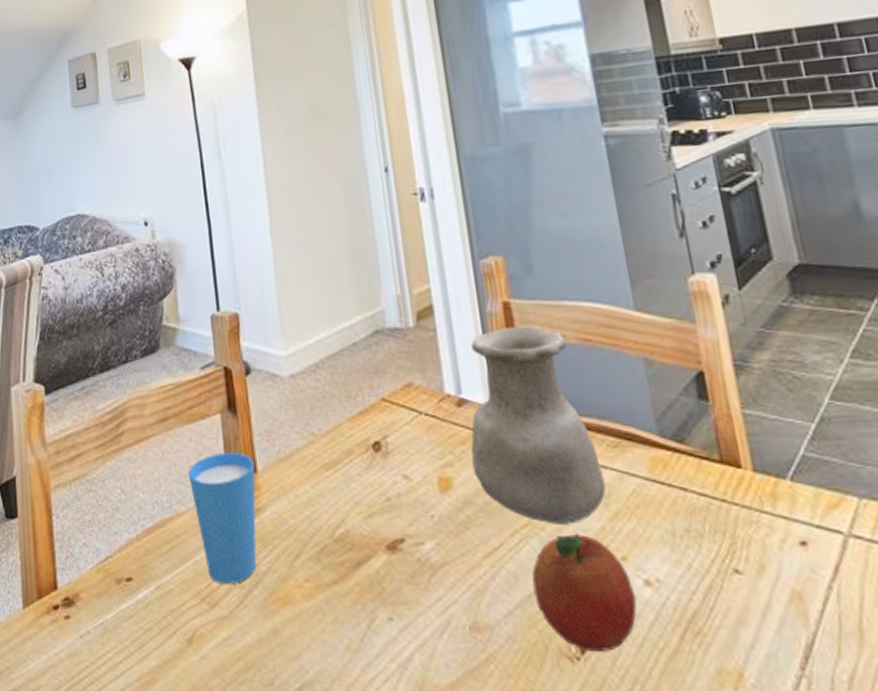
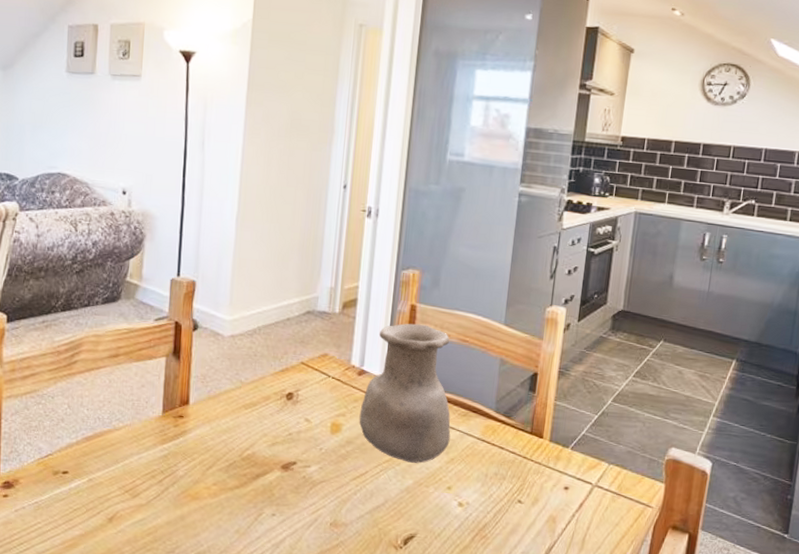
cup: present [187,452,257,584] -> none [129,387,188,482]
fruit: present [532,533,637,652] -> none [381,469,450,544]

